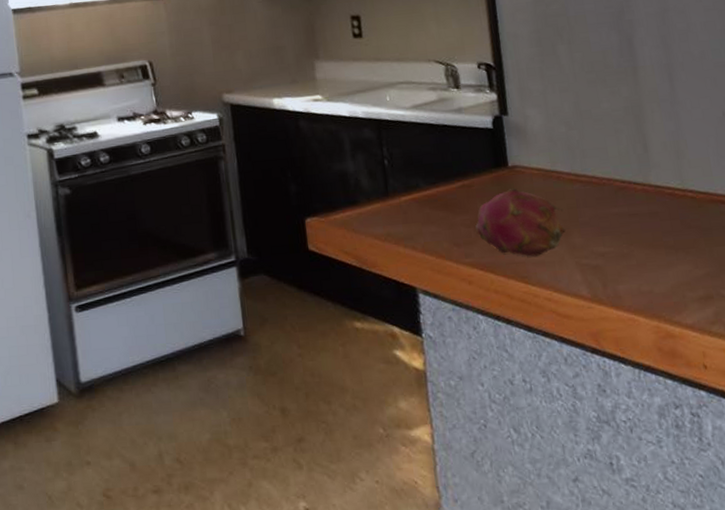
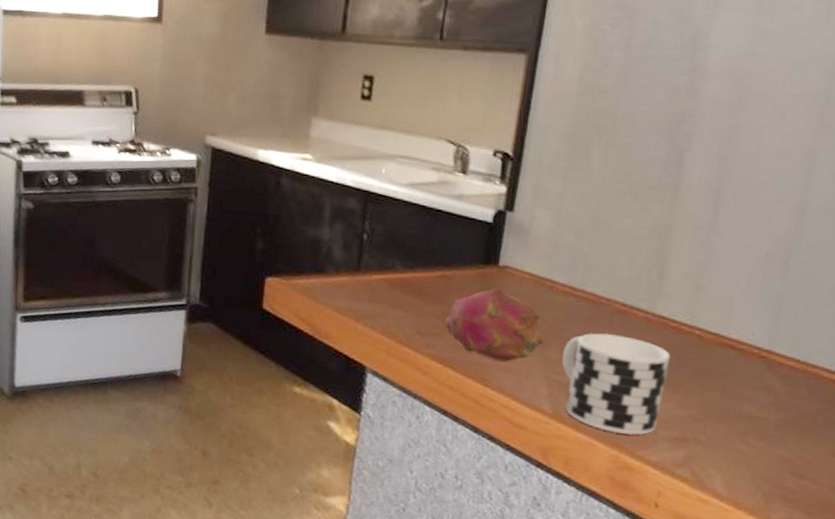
cup: none [584,210,683,304] -> present [561,333,671,435]

